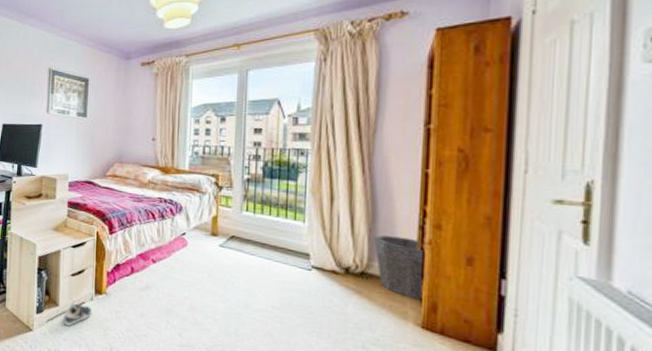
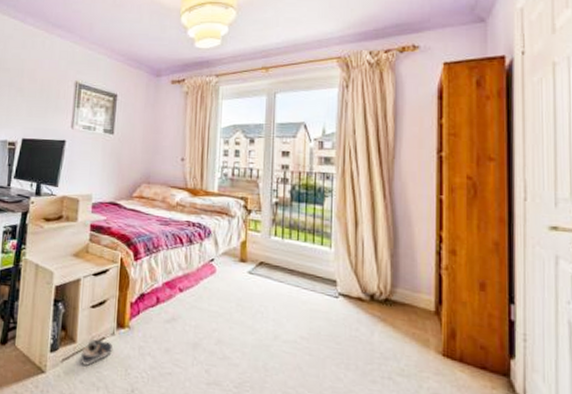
waste bin: present [374,235,423,300] -> none [396,261,442,326]

